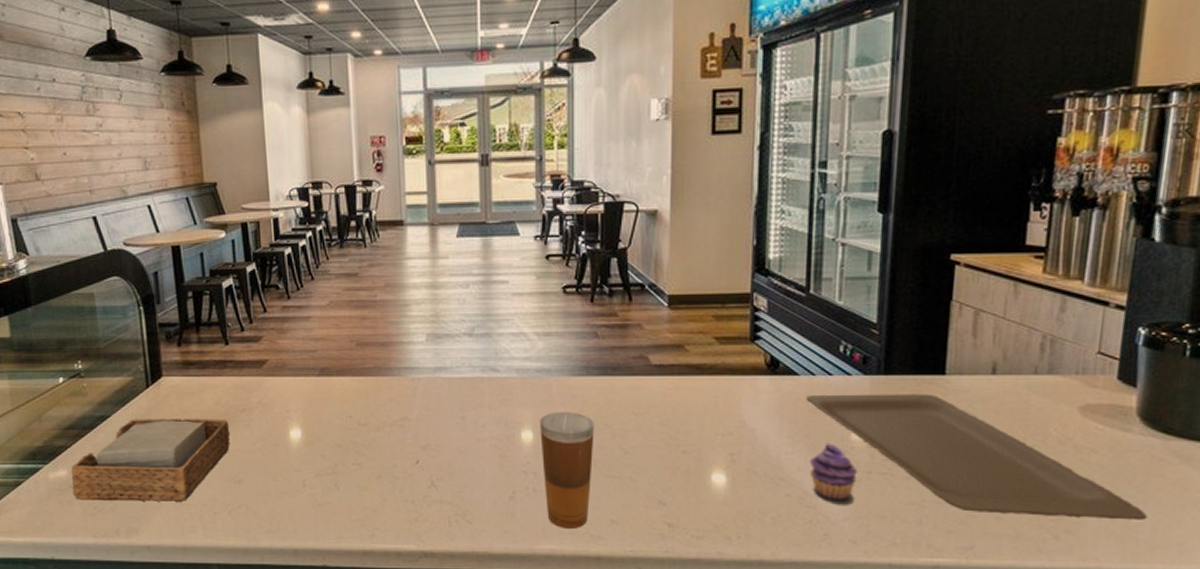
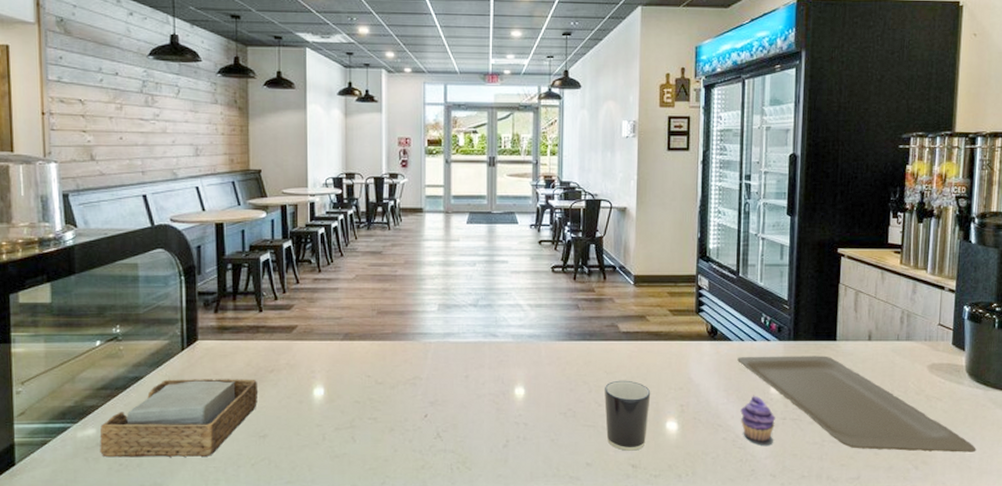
beverage cup: present [540,411,595,530] -> none [530,371,575,473]
mug: none [631,423,691,507] -> present [604,380,651,451]

